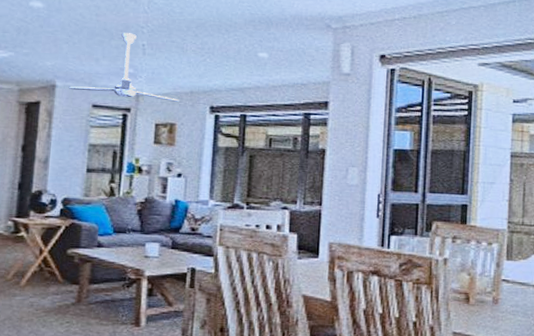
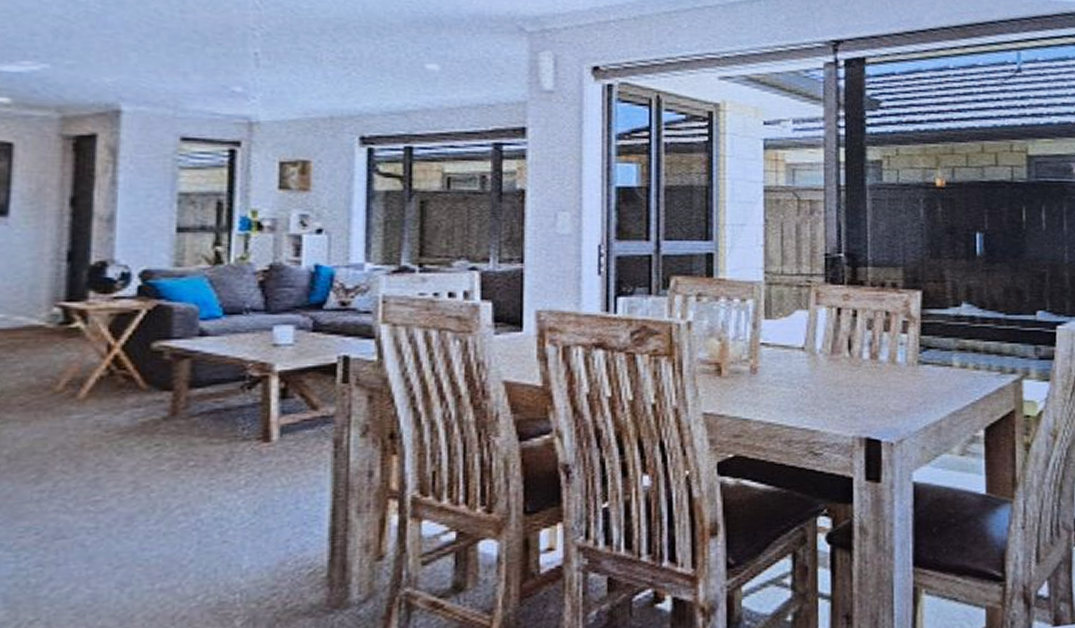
ceiling fan: present [68,32,179,102] -> none [141,36,314,131]

